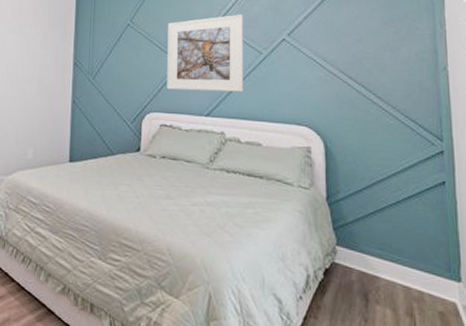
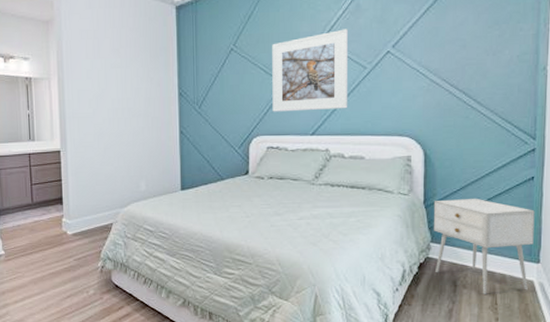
nightstand: none [337,198,452,314] -> present [433,198,535,294]

